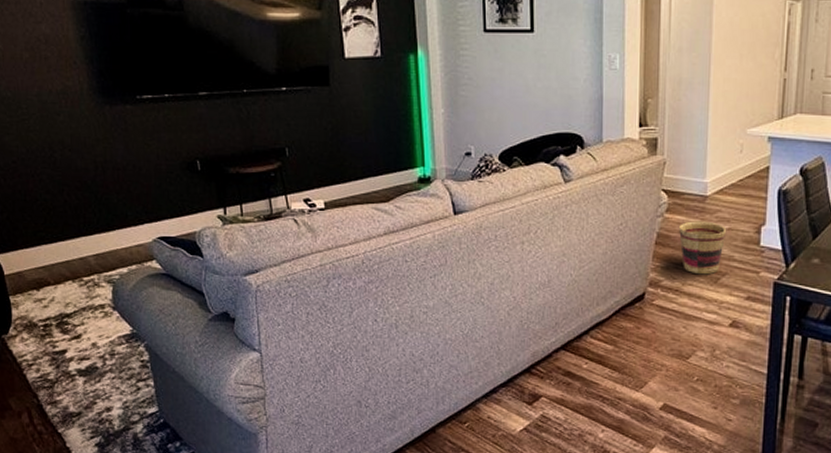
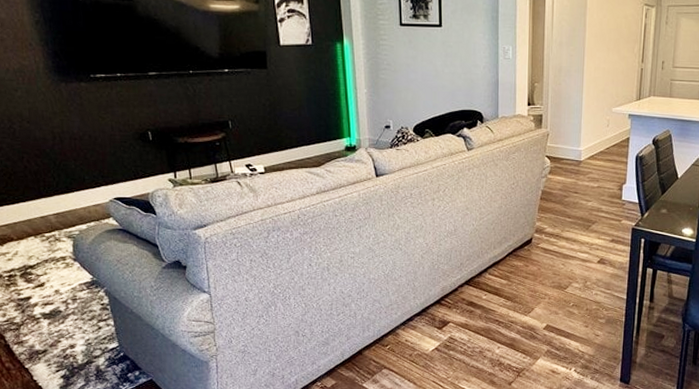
basket: present [679,221,727,275] -> none [559,181,596,223]

